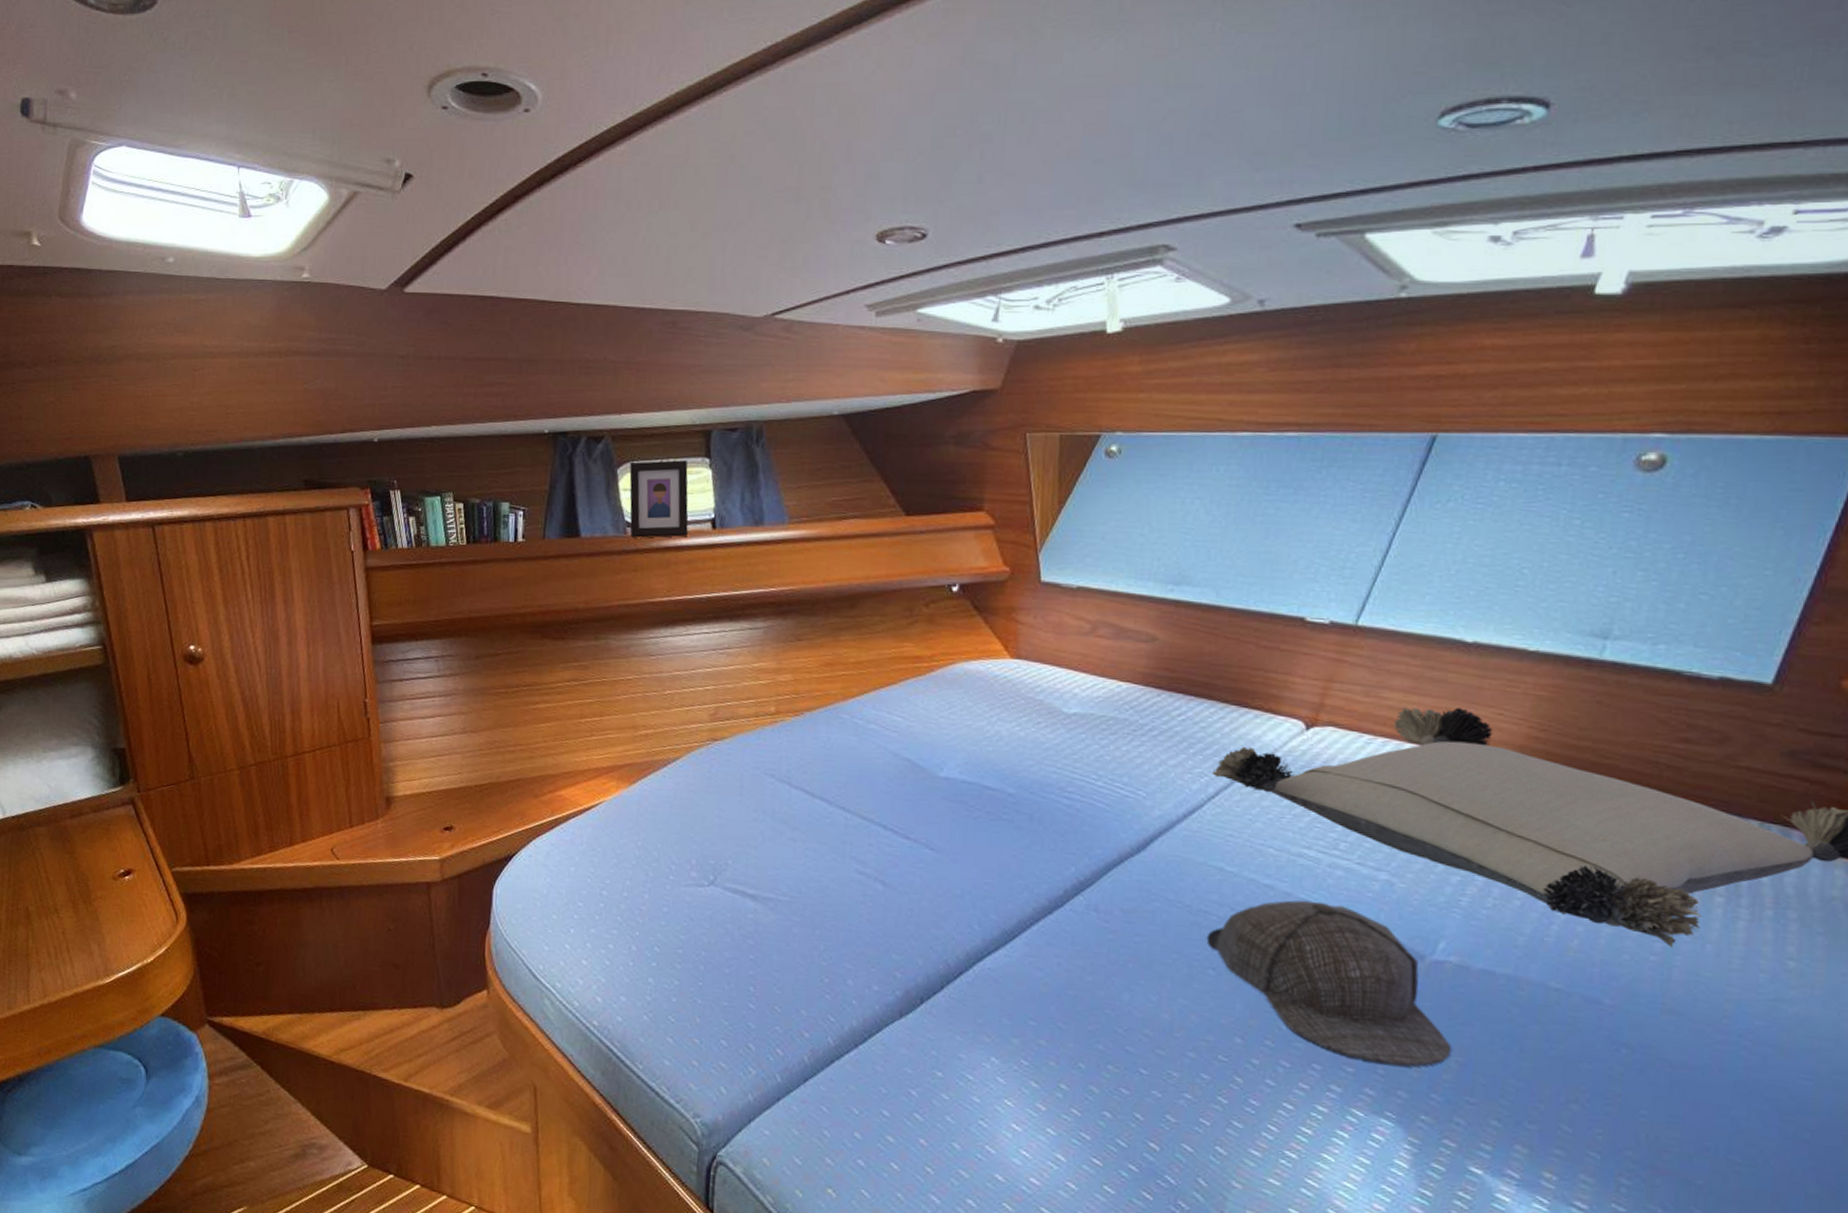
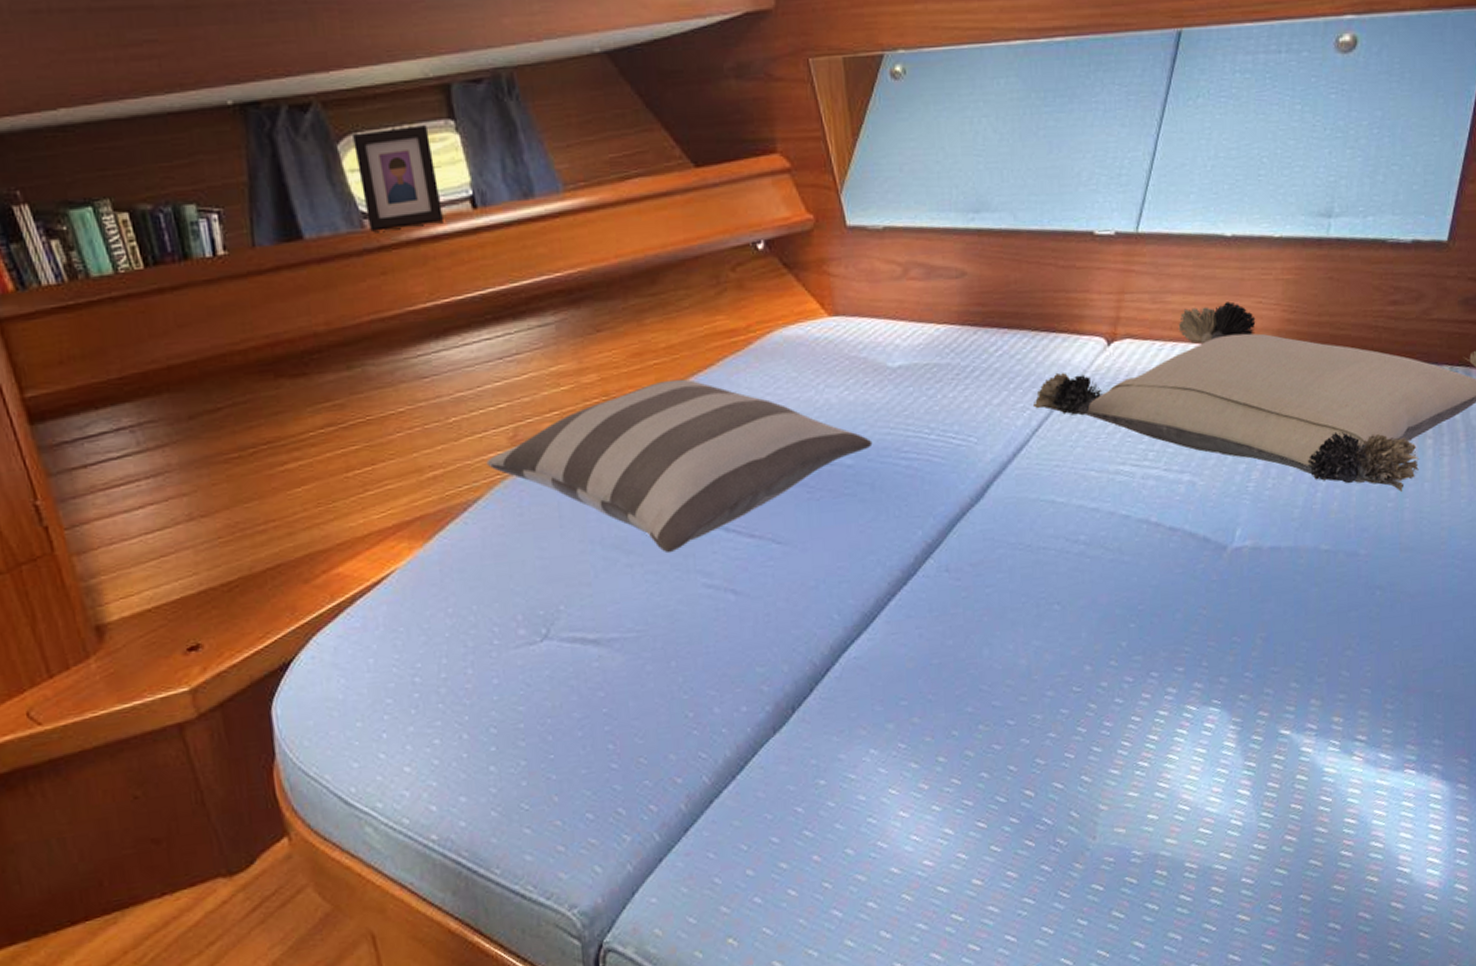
pillow: none [688,690,1037,837] -> present [486,378,873,554]
baseball cap: present [1206,900,1452,1067] -> none [1048,514,1256,658]

